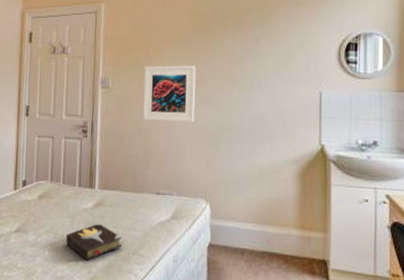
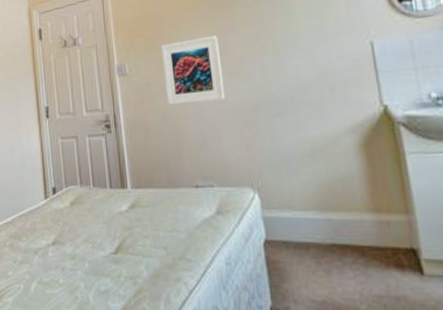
hardback book: present [65,223,123,260] -> none [104,227,167,270]

